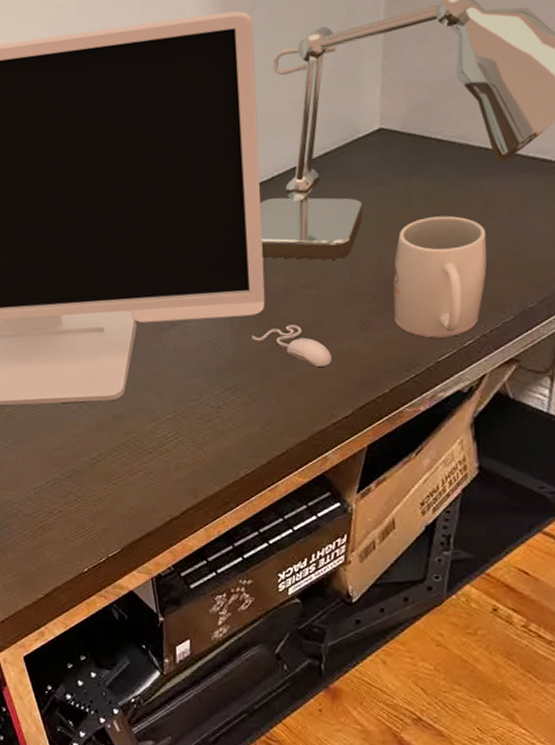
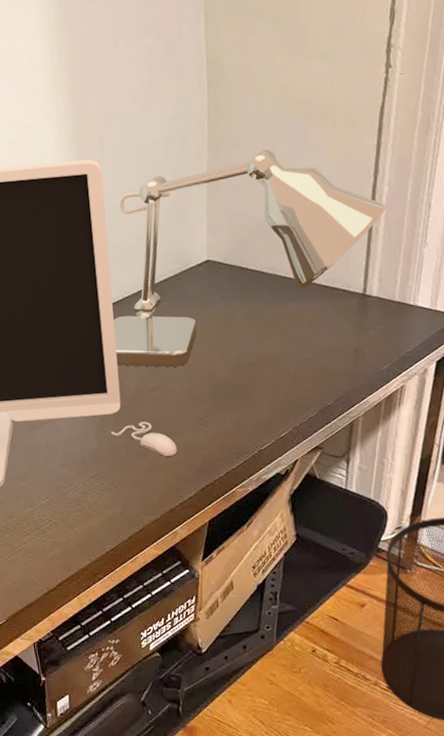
mug: present [393,215,488,338] -> none [222,331,295,431]

